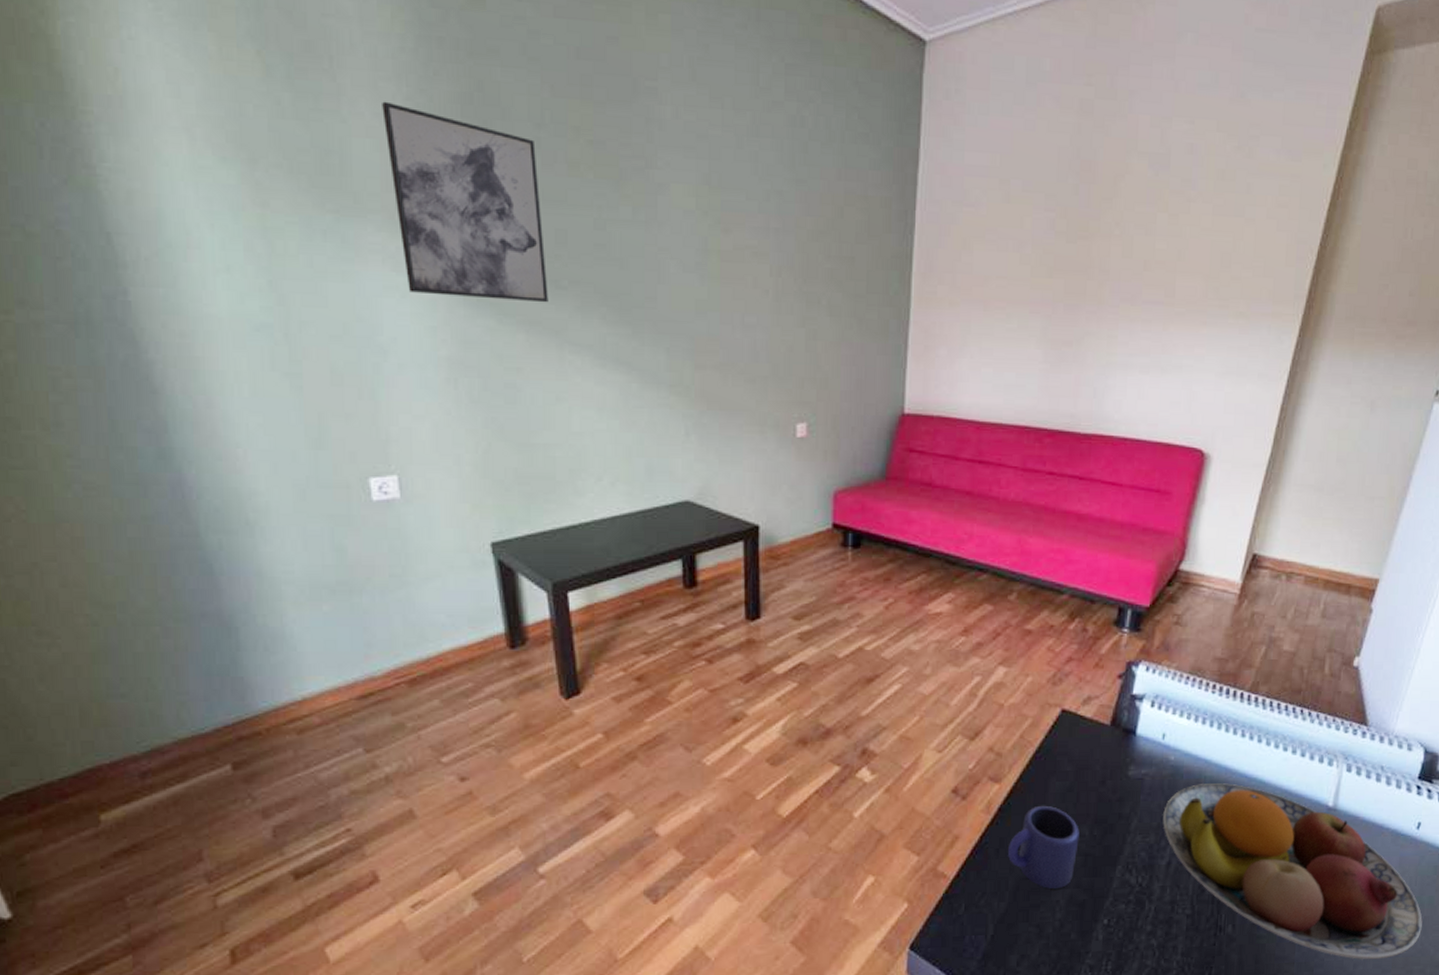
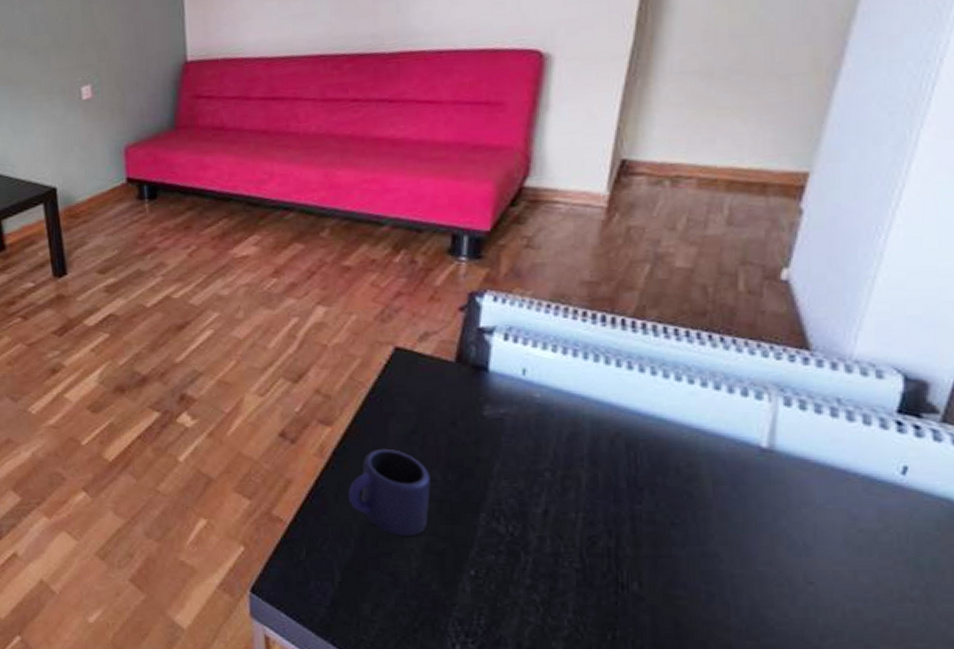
fruit bowl: present [1163,783,1423,960] -> none [532,422,923,632]

